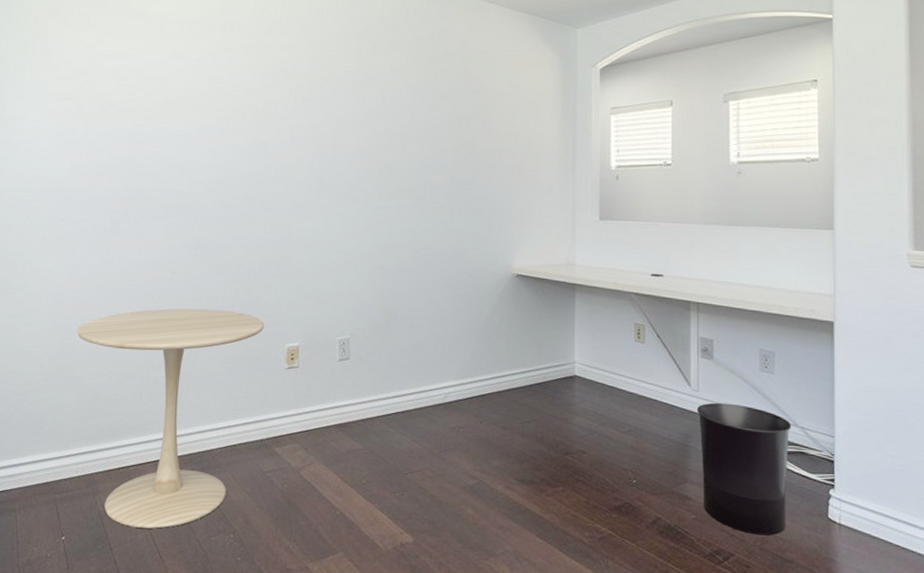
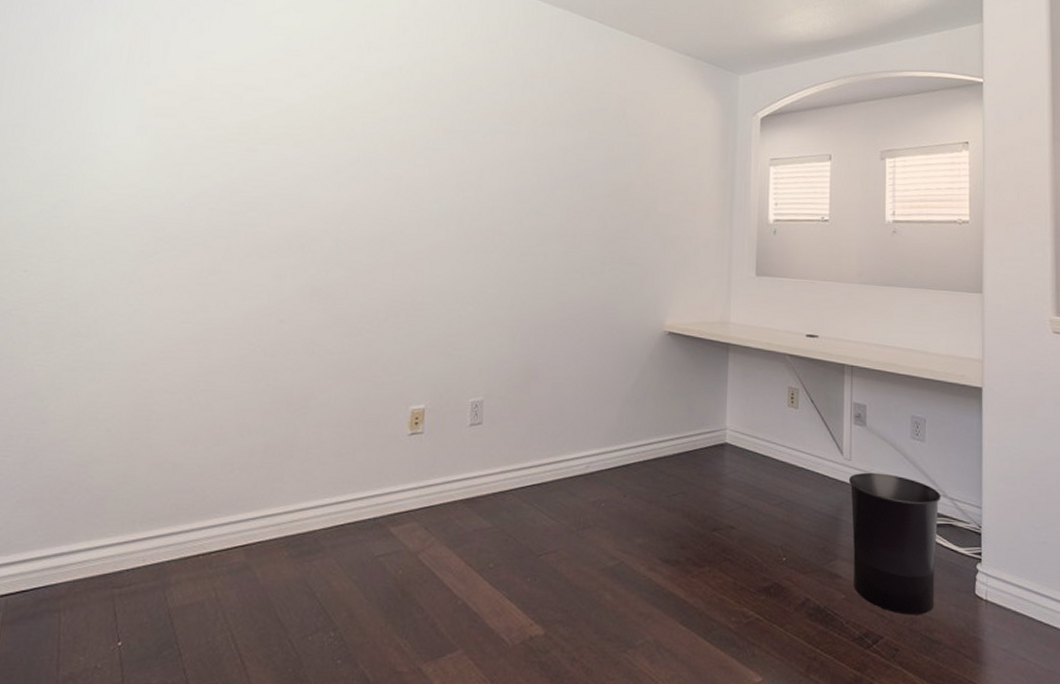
side table: present [76,308,265,529] -> none [157,363,387,628]

